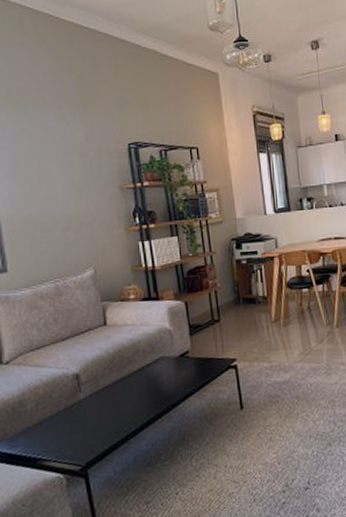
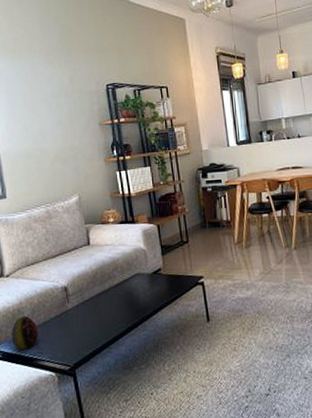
decorative egg: none [10,408,43,449] -> present [11,315,38,350]

